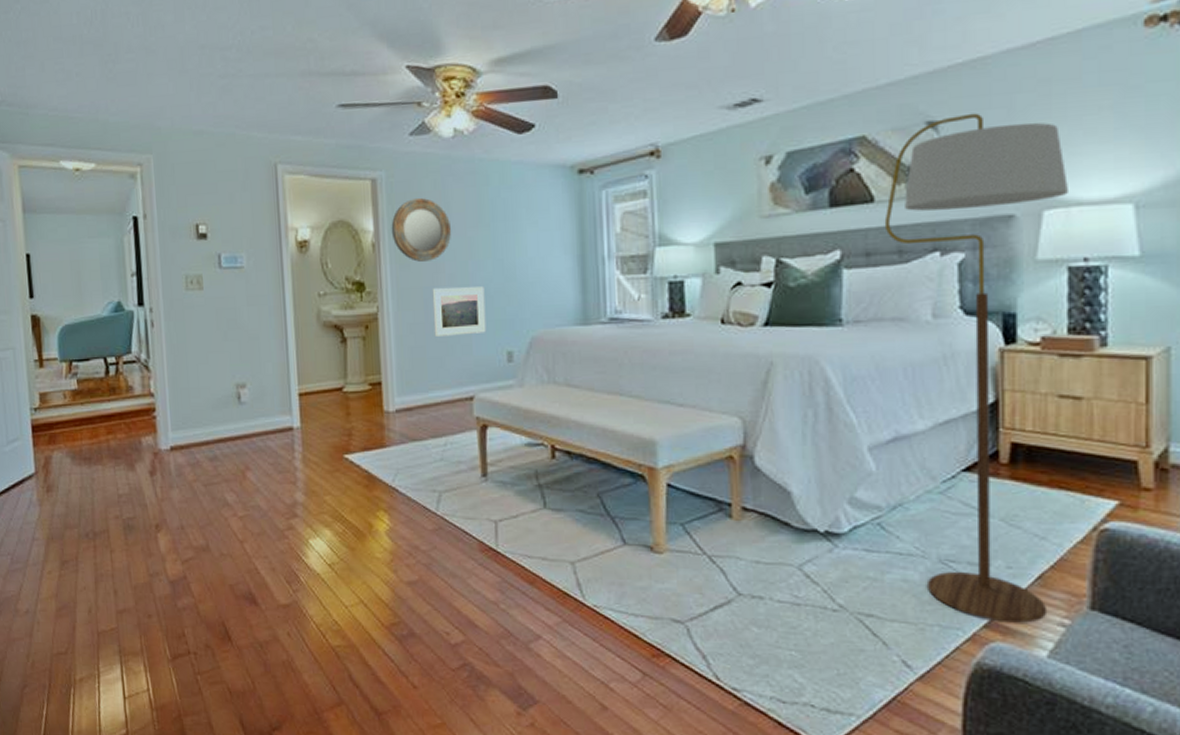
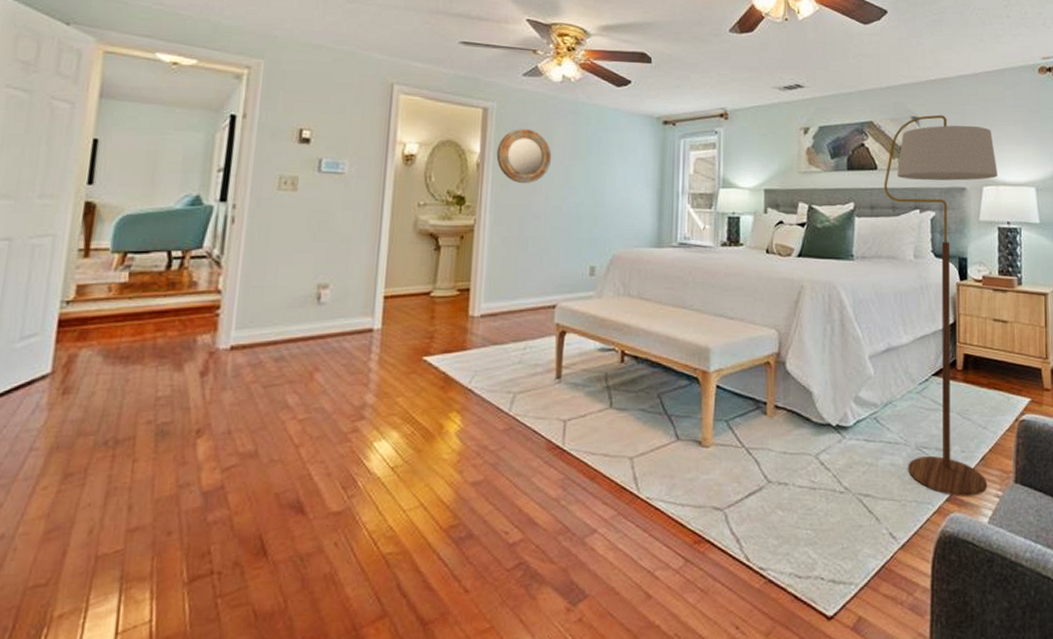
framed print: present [432,287,487,336] -> none [525,206,576,250]

